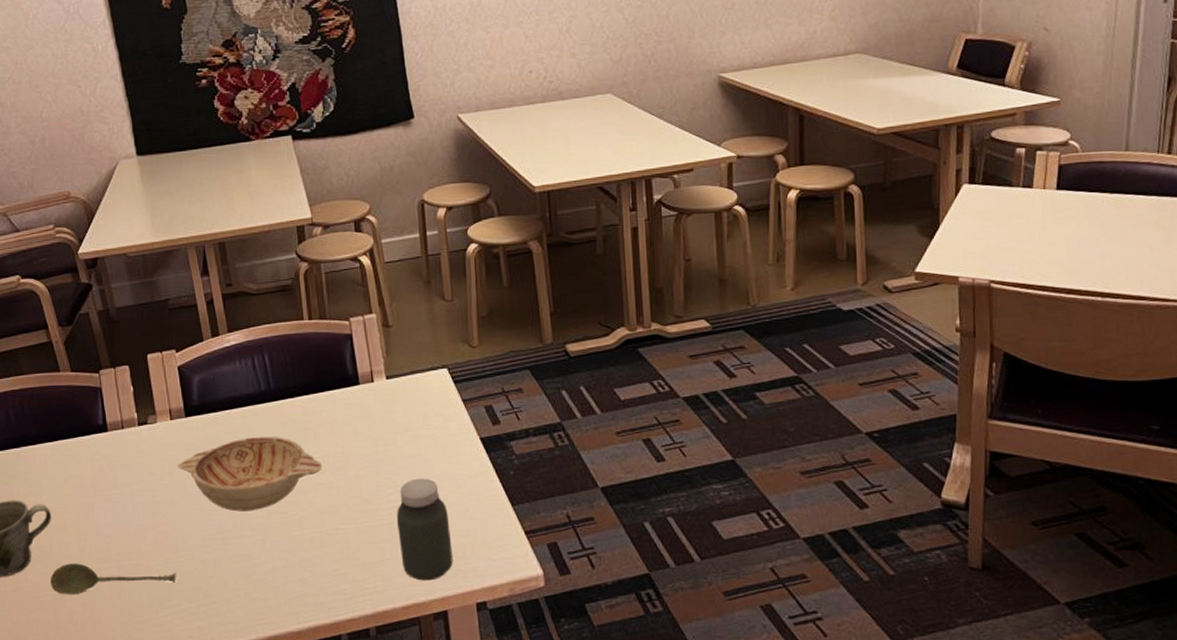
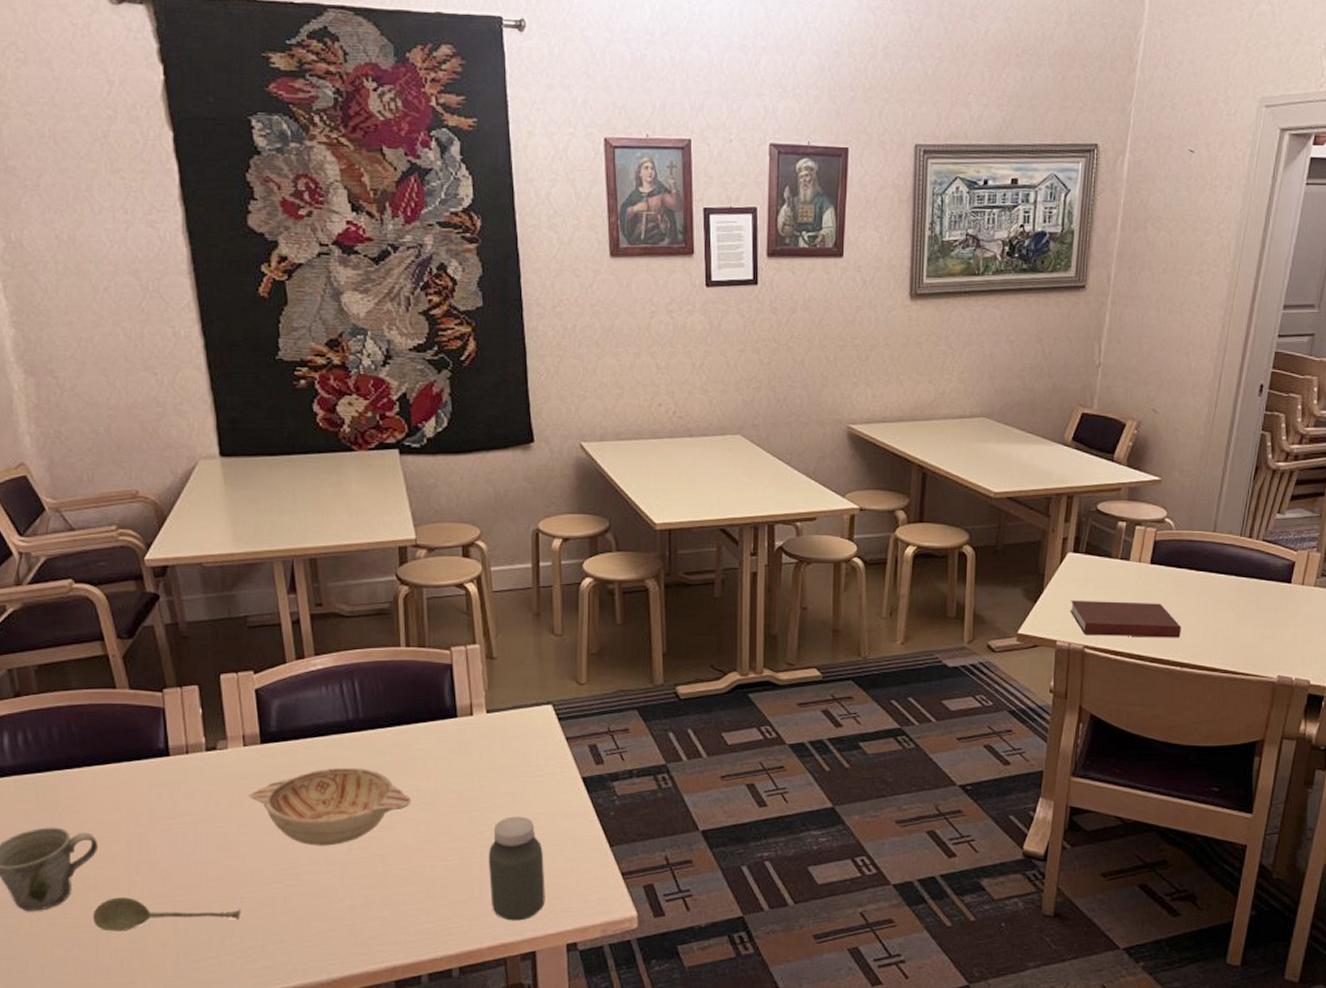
notebook: none [971,230,1099,269] -> present [1071,600,1181,638]

